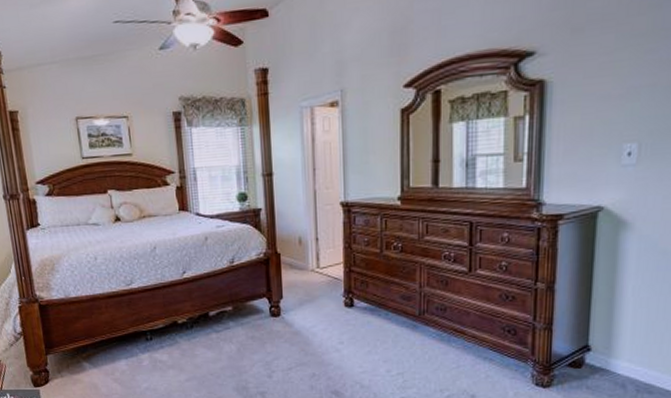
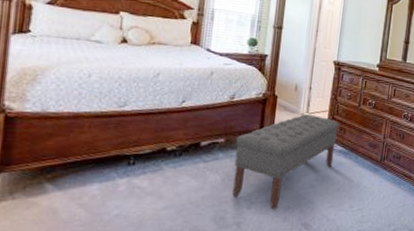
bench: none [244,270,360,378] -> present [232,114,340,210]

